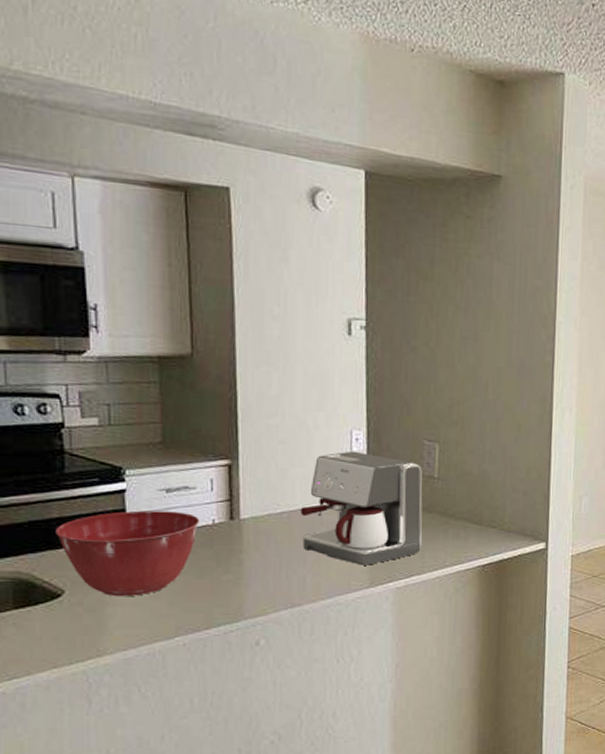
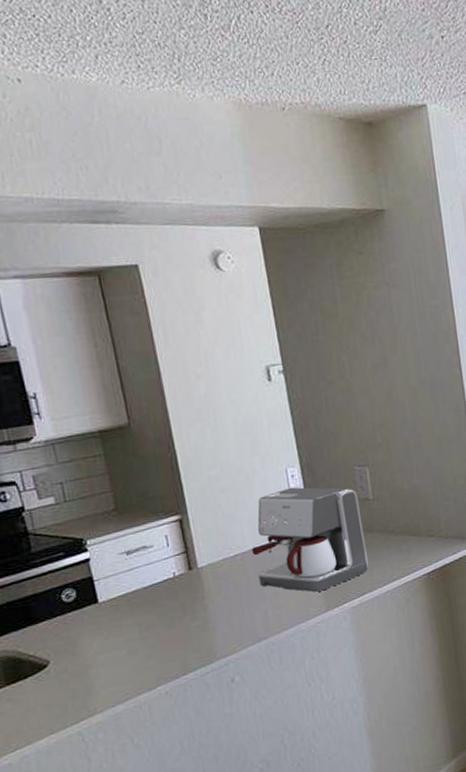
mixing bowl: present [55,510,200,596] -> none [32,570,162,659]

